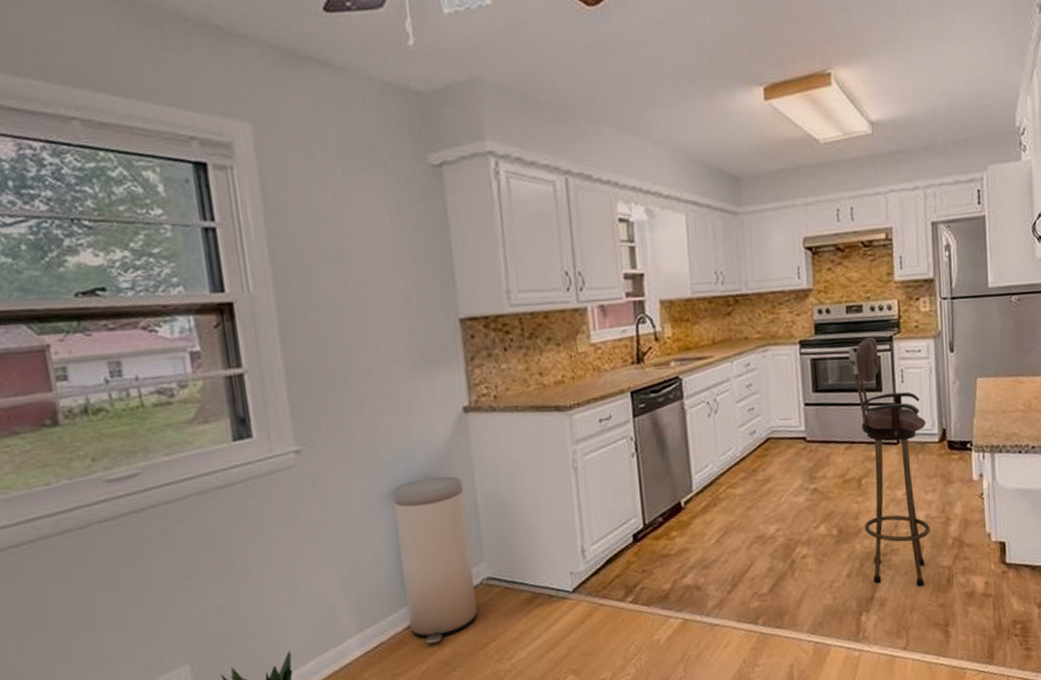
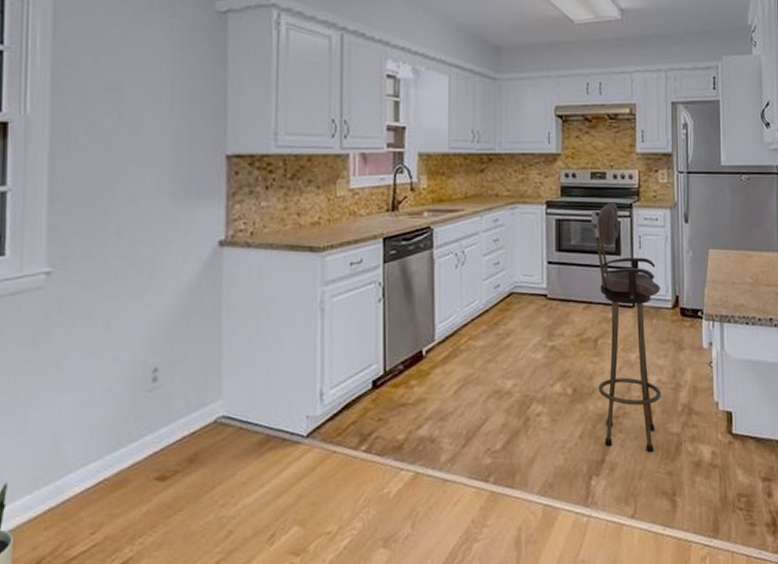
pedal bin: present [392,476,478,644] -> none [135,308,210,483]

